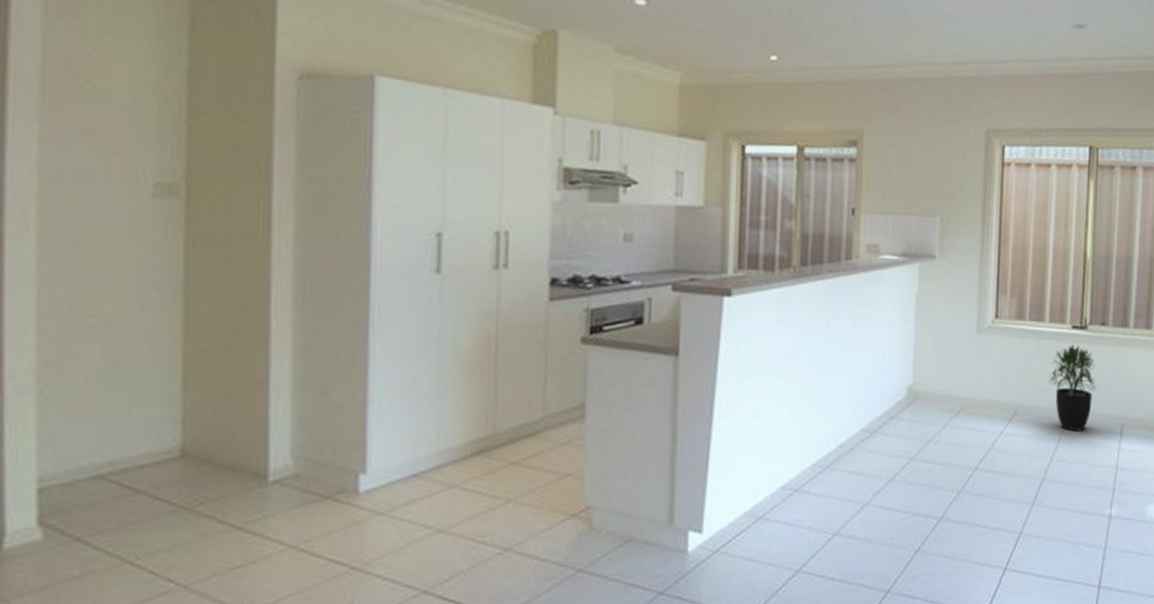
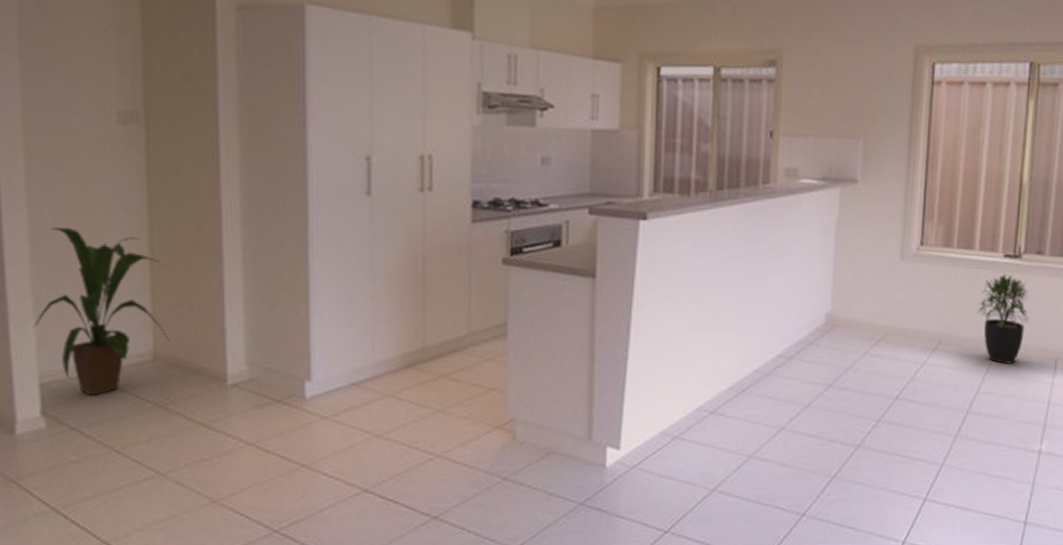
house plant: none [34,311,202,500] -> present [33,228,170,396]

